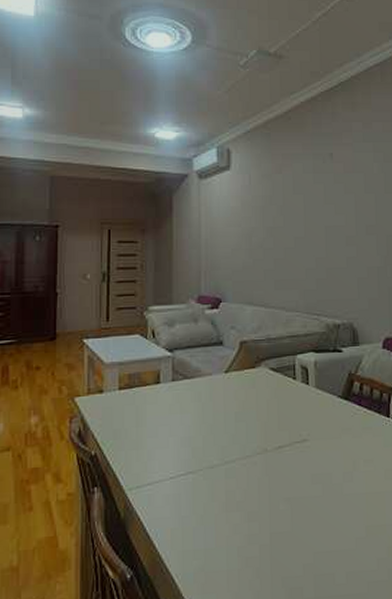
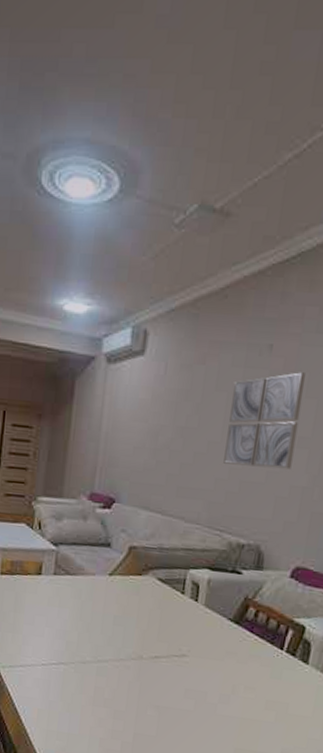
wall art: none [307,173,365,255] -> present [223,372,307,470]

